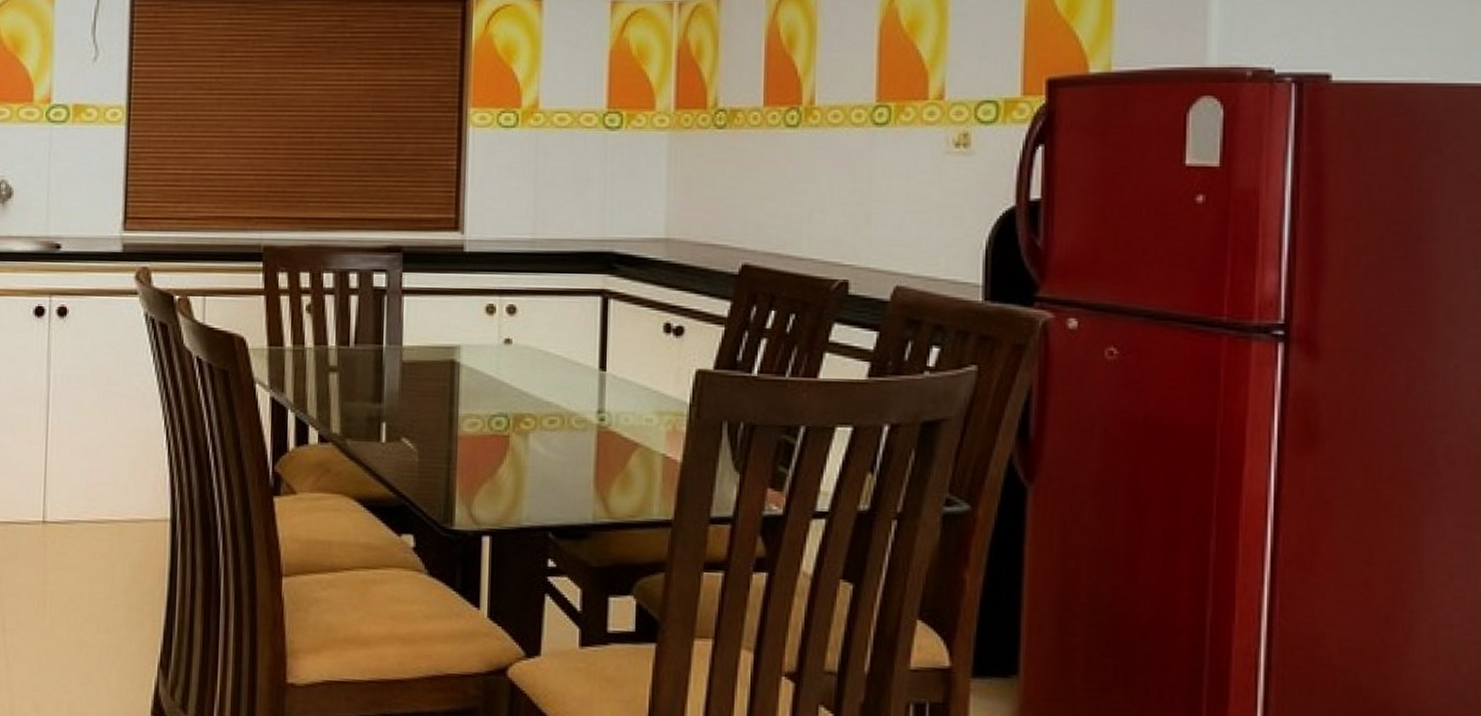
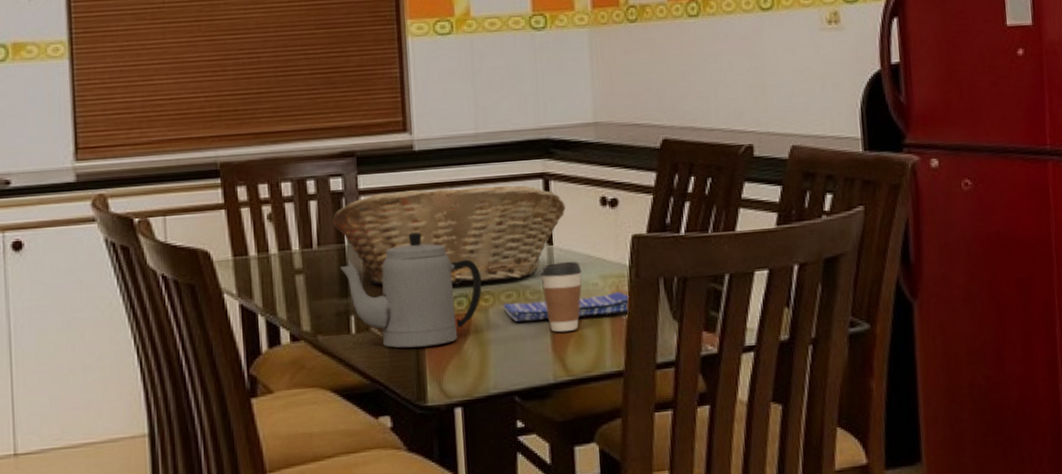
fruit basket: none [372,294,624,404] -> present [332,185,565,285]
teapot: none [376,340,524,466] -> present [340,232,482,348]
dish towel: none [545,430,687,456] -> present [503,291,630,322]
coffee cup: none [589,391,636,469] -> present [540,261,582,333]

